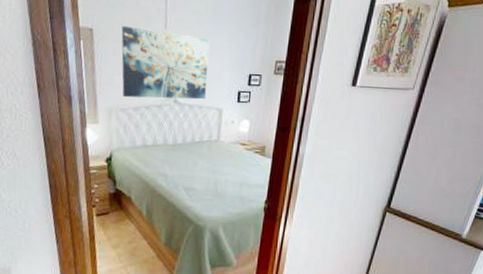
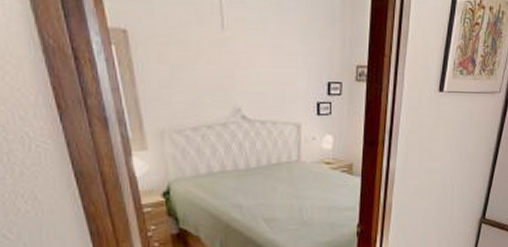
wall art: present [121,25,210,100] -> none [166,25,280,116]

